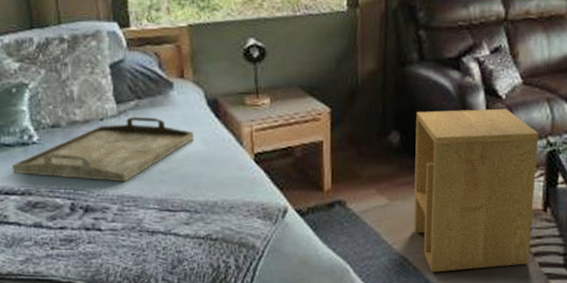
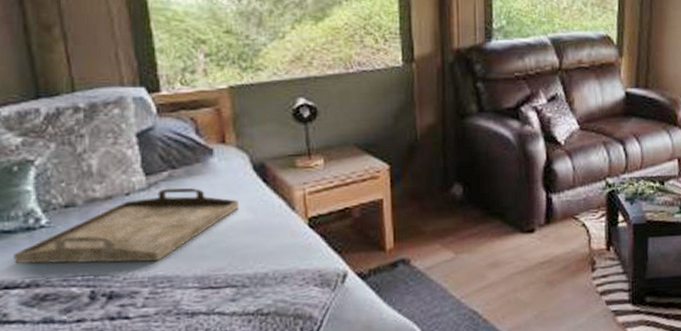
side table: present [413,108,539,272] -> none [478,154,598,322]

